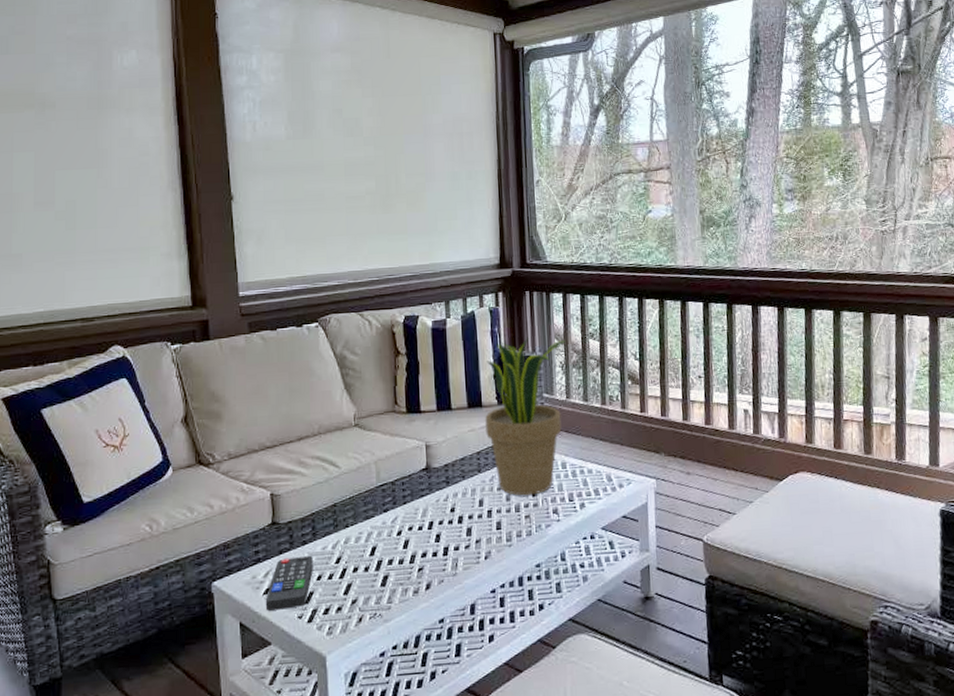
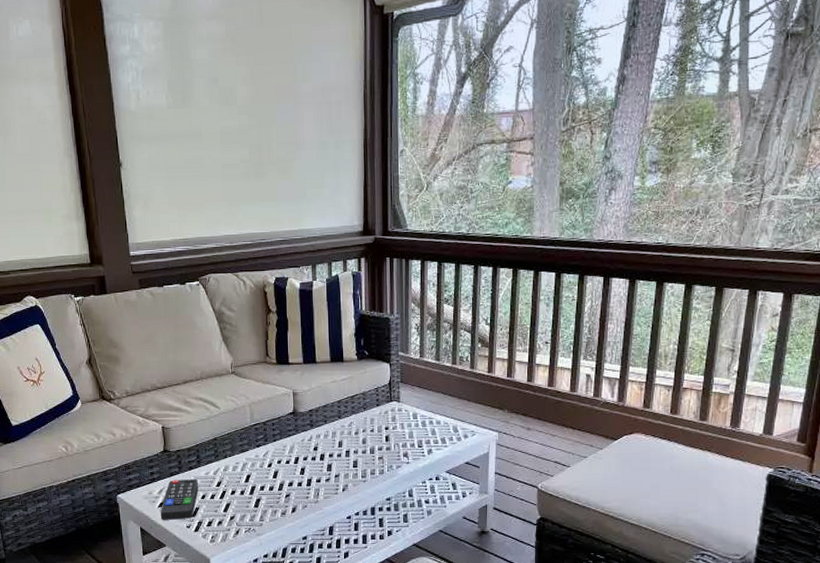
potted plant: present [485,338,566,496] -> none [345,301,422,440]

